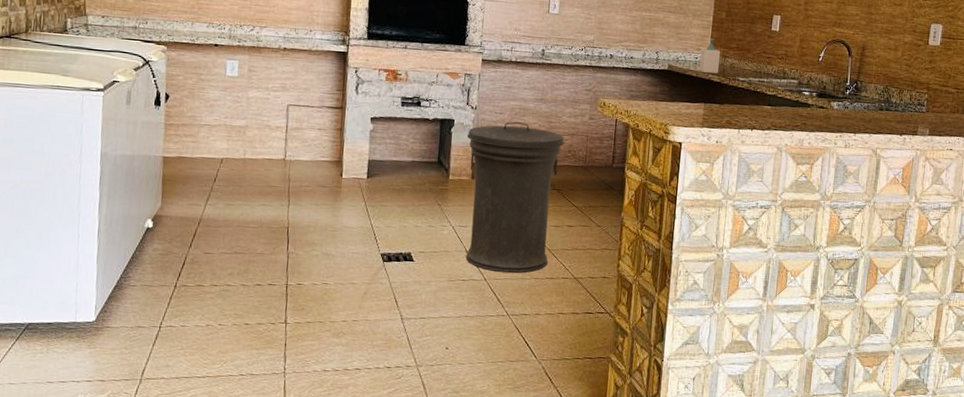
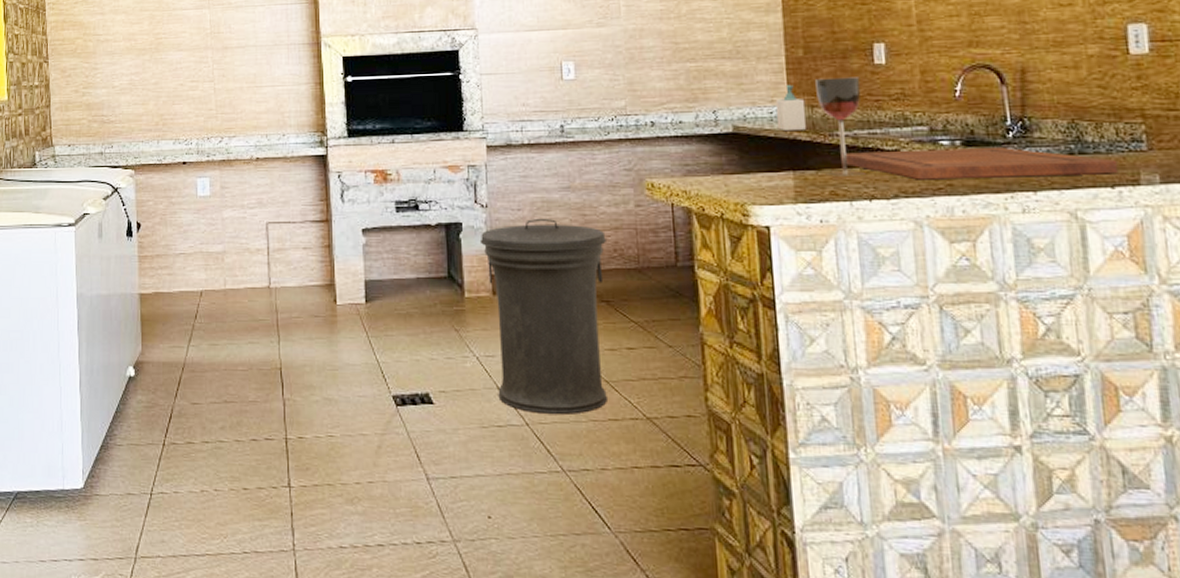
wineglass: none [725,36,760,112] -> present [815,77,867,176]
cutting board: none [738,93,907,126] -> present [841,146,1119,180]

